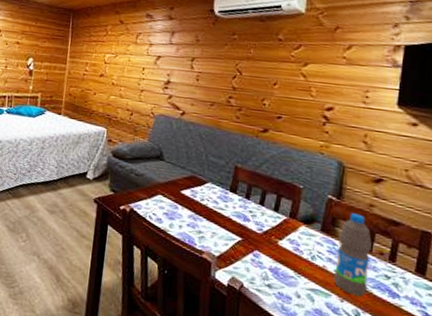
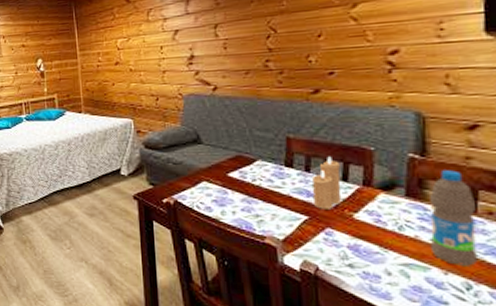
candle: none [248,188,274,234] -> present [312,156,342,209]

